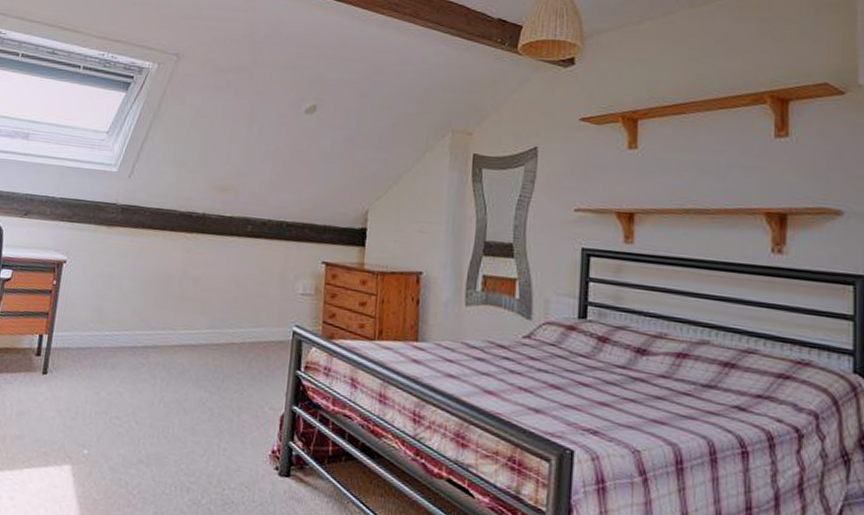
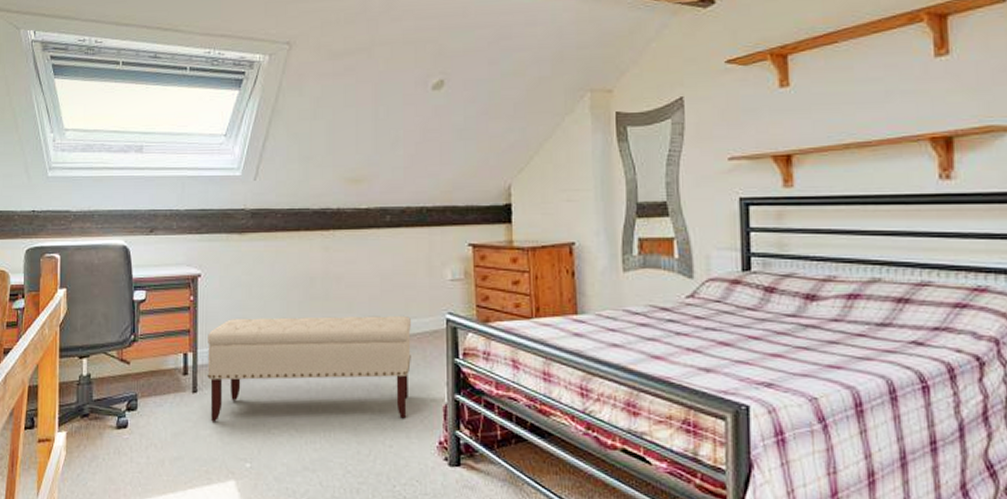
bench: none [56,307,259,424] -> present [207,316,411,422]

